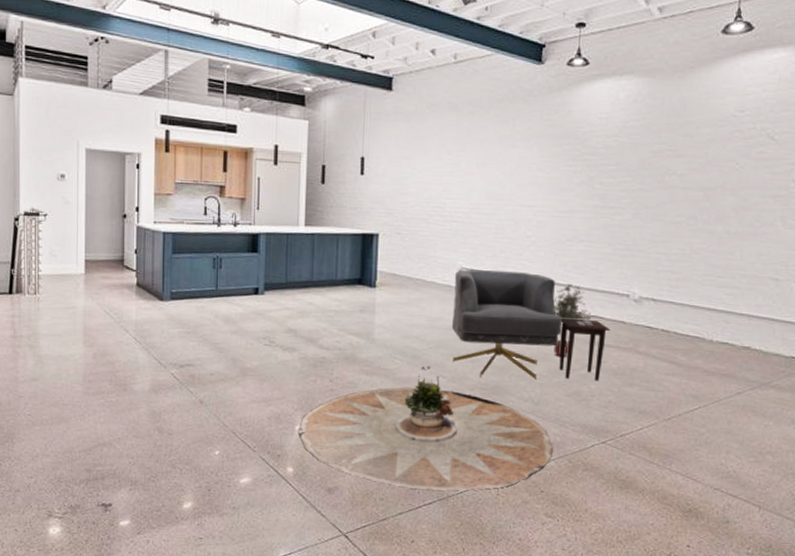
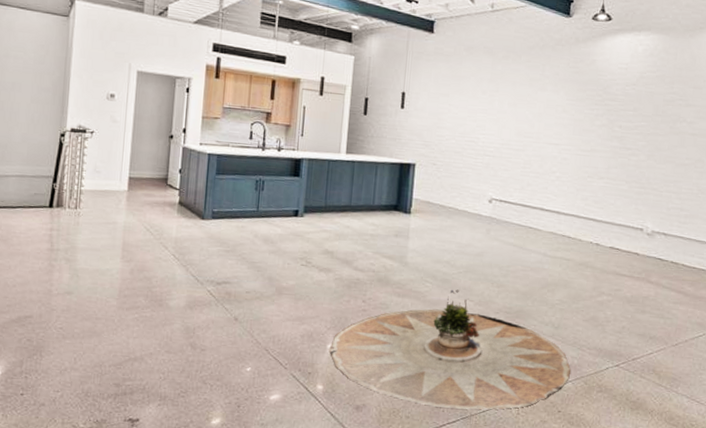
armchair: present [451,269,563,380] -> none [480,200,583,305]
potted tree: present [554,283,594,357] -> none [573,216,610,285]
side table: present [559,317,611,381] -> none [578,248,626,308]

